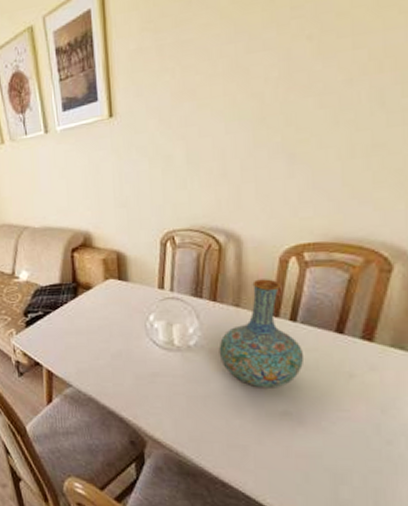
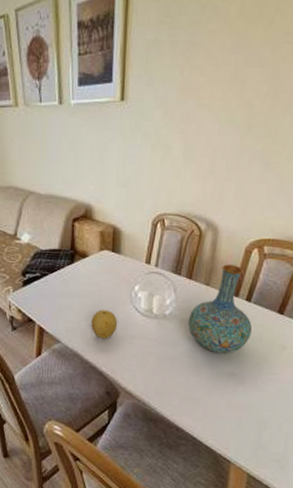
fruit: none [103,346,135,379] -> present [91,310,118,339]

